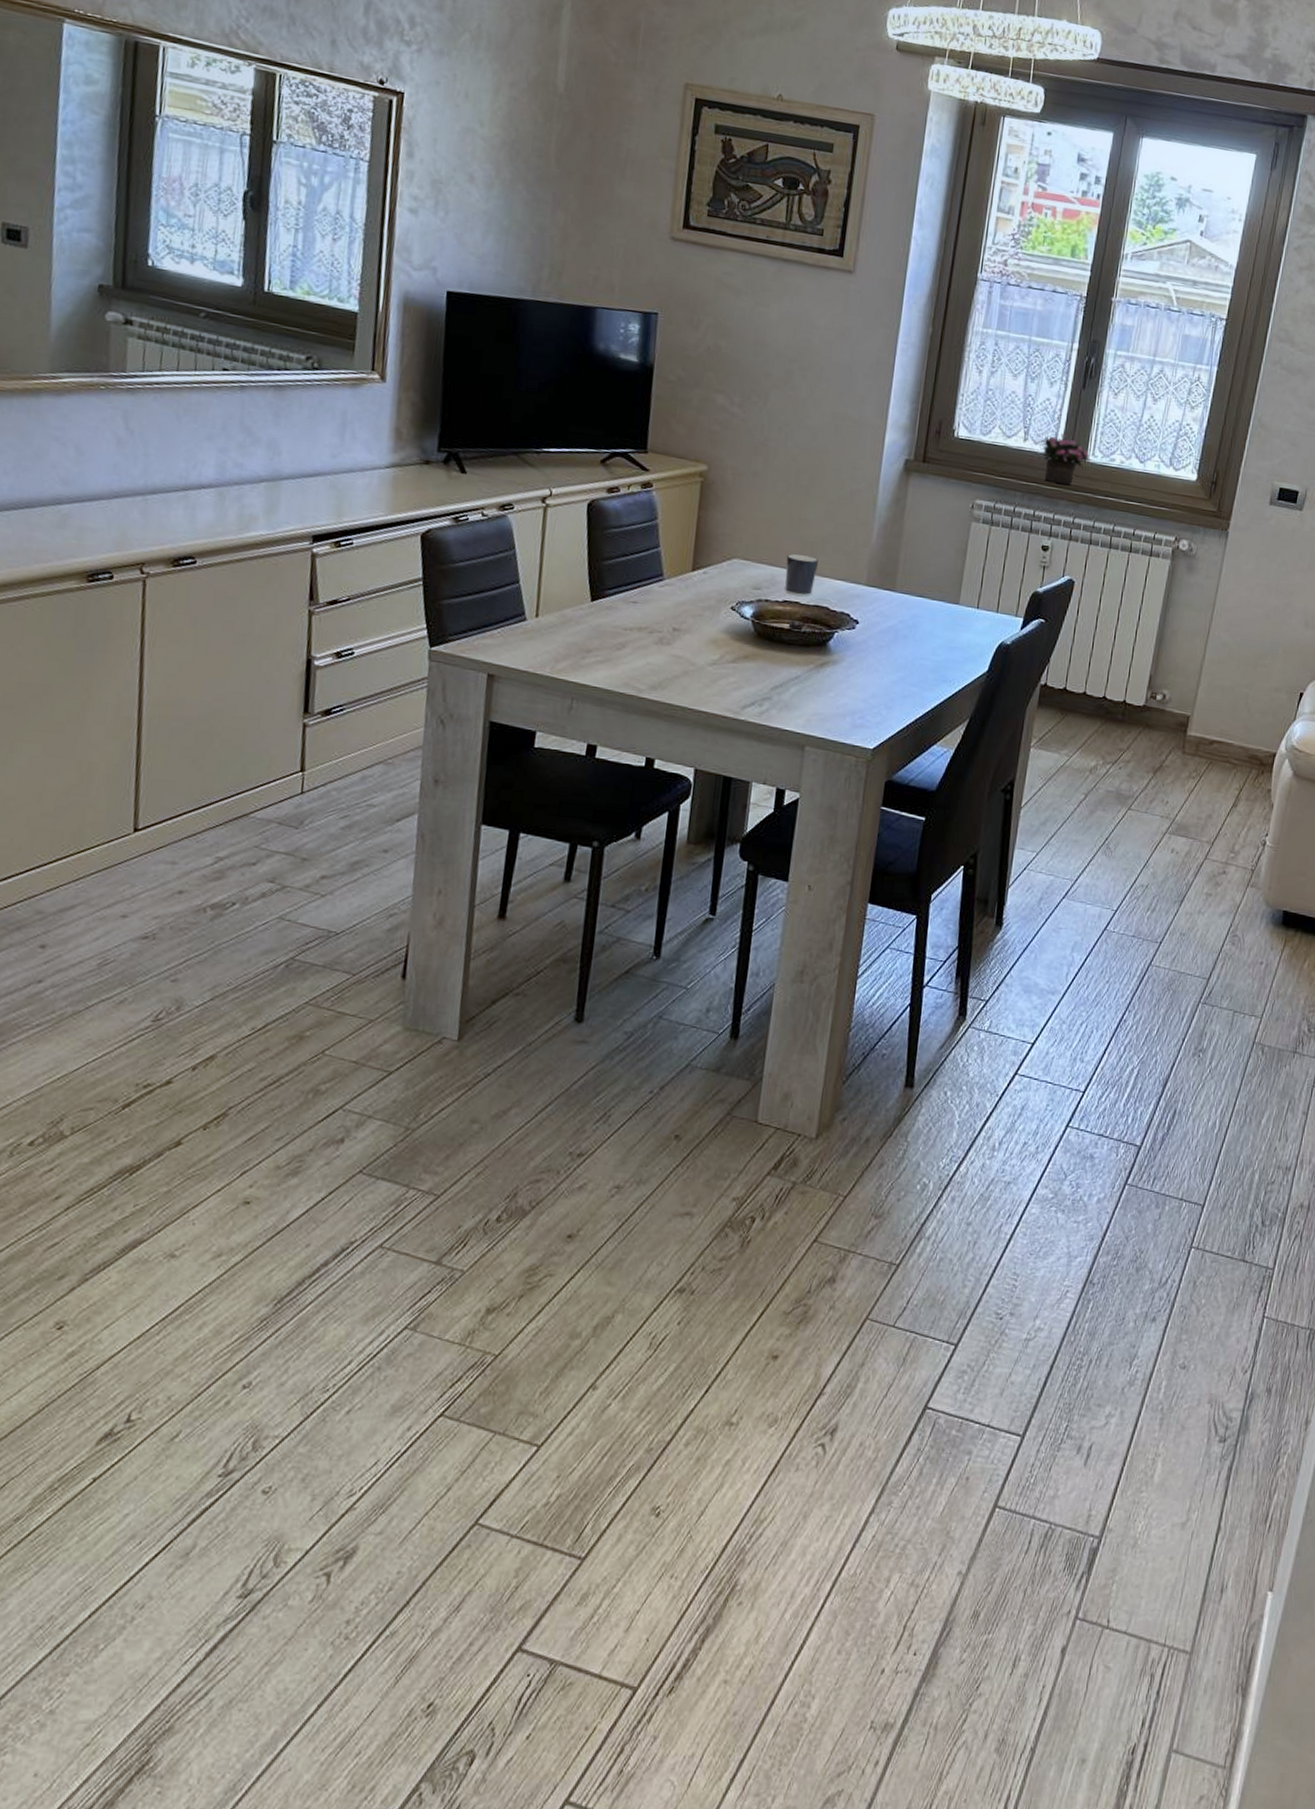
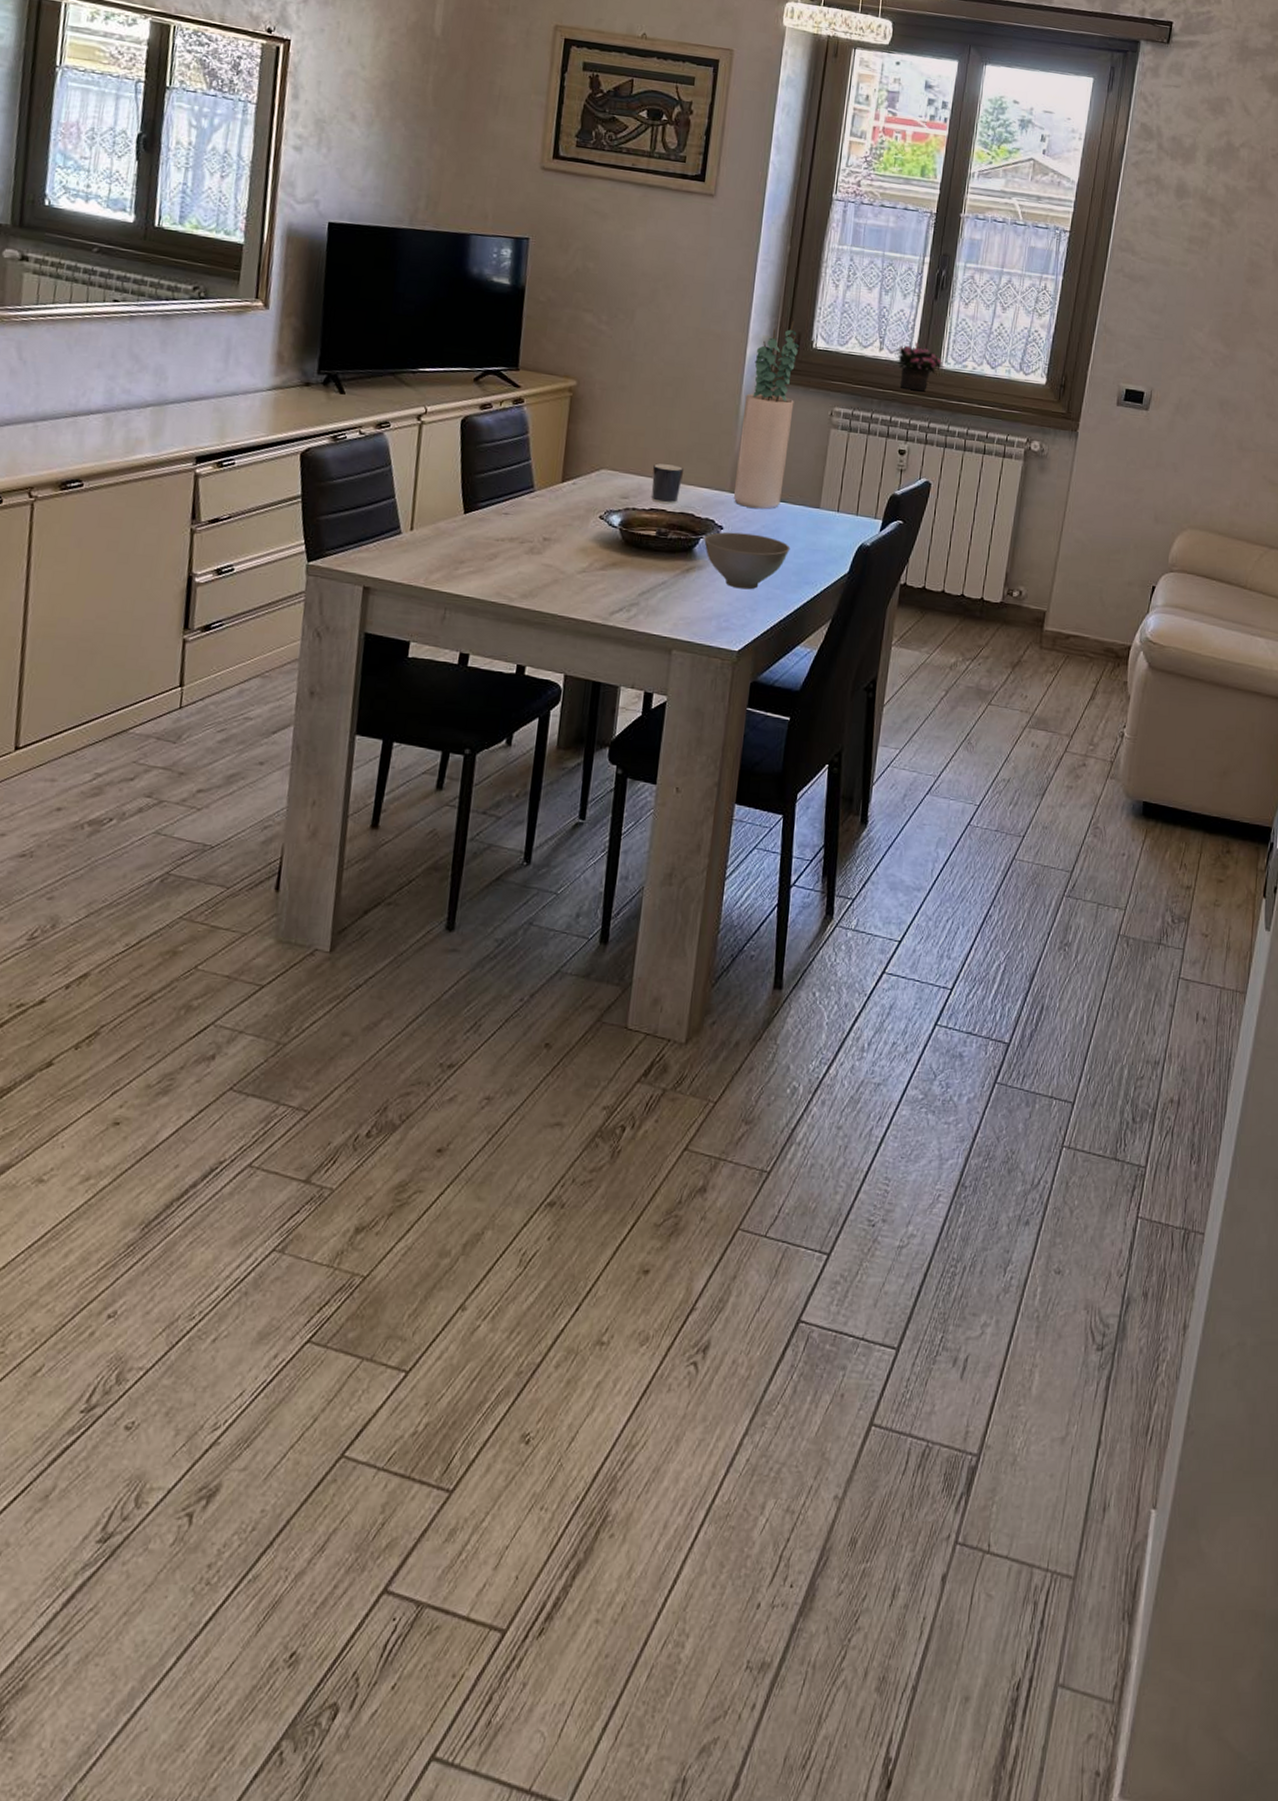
bowl: none [839,626,928,687] -> present [704,532,791,590]
vase: none [869,407,941,605] -> present [733,320,800,510]

